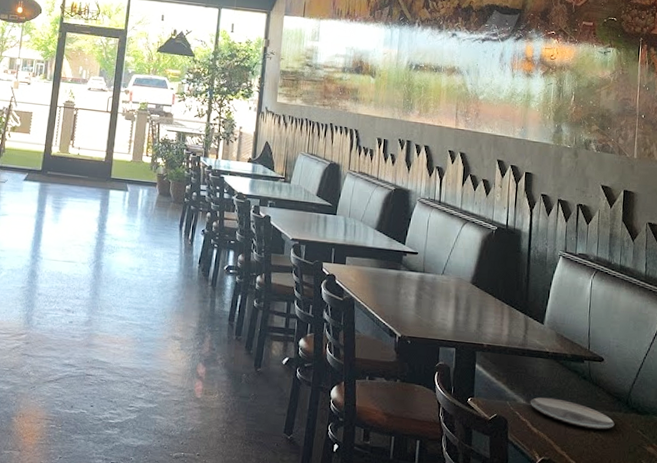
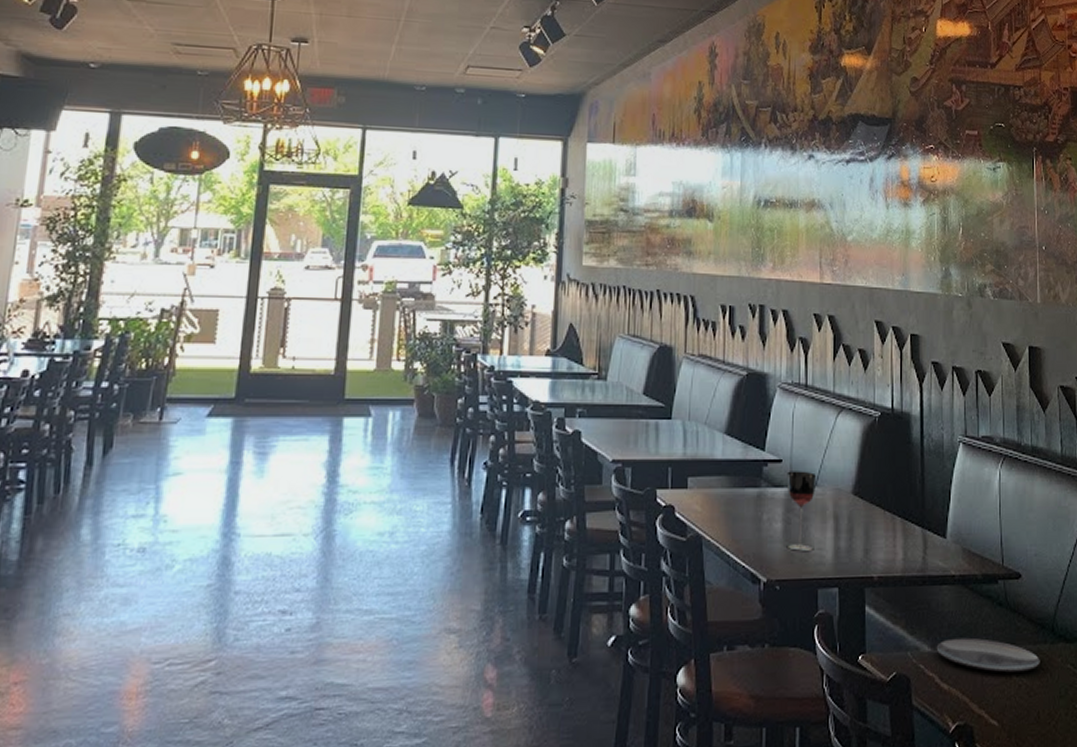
wineglass: none [417,261,443,320] -> present [786,471,816,551]

